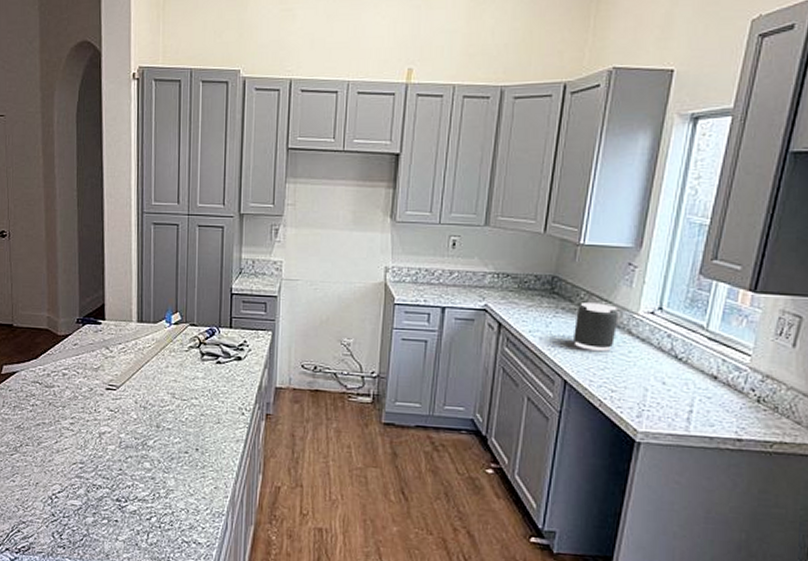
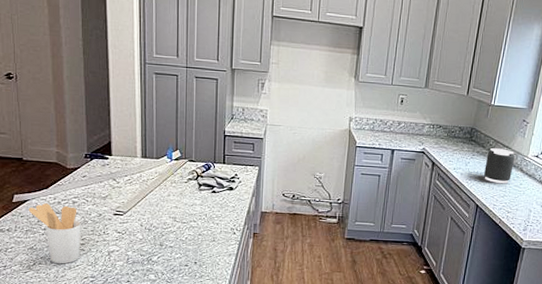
utensil holder: none [17,375,71,447] -> present [28,203,81,264]

